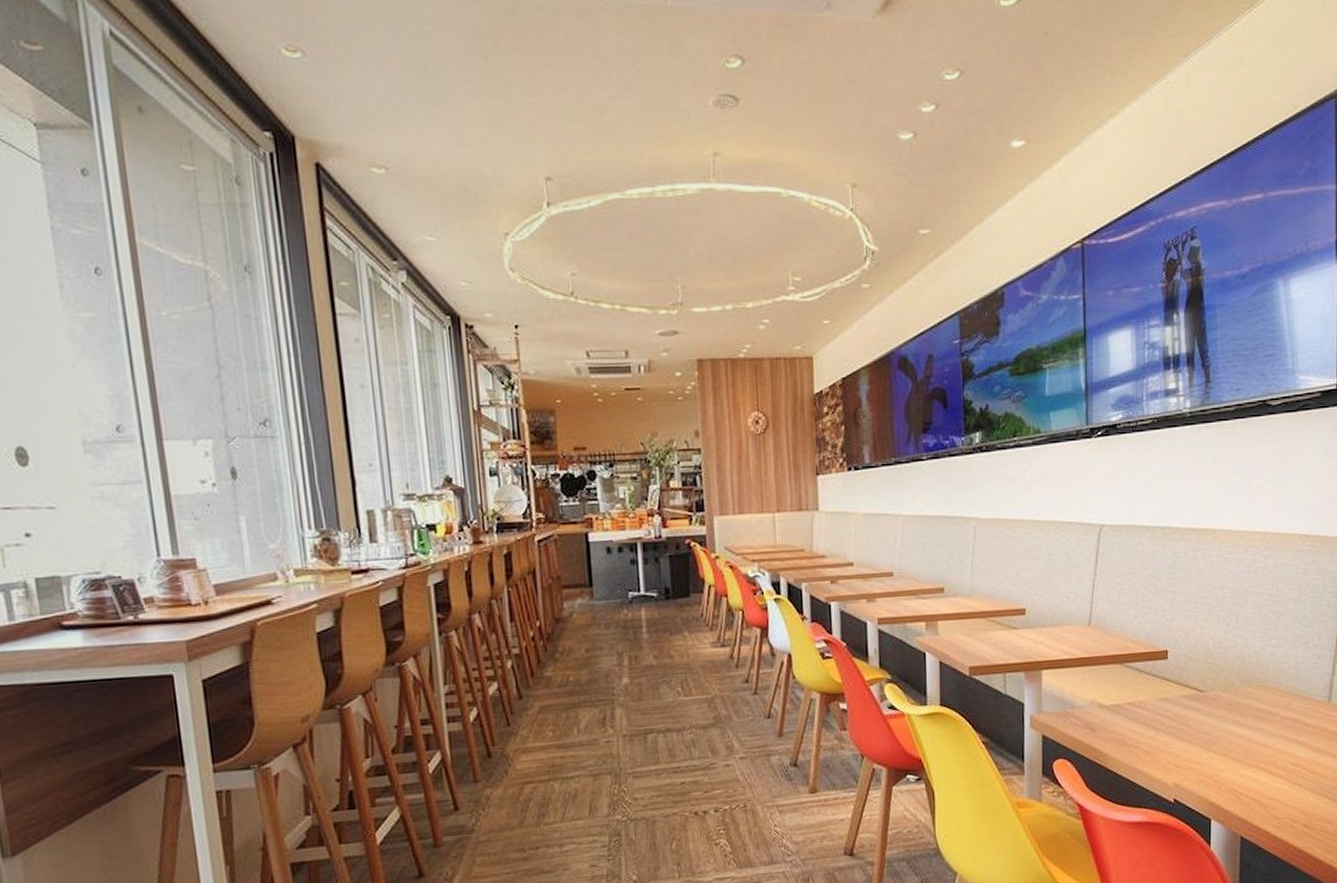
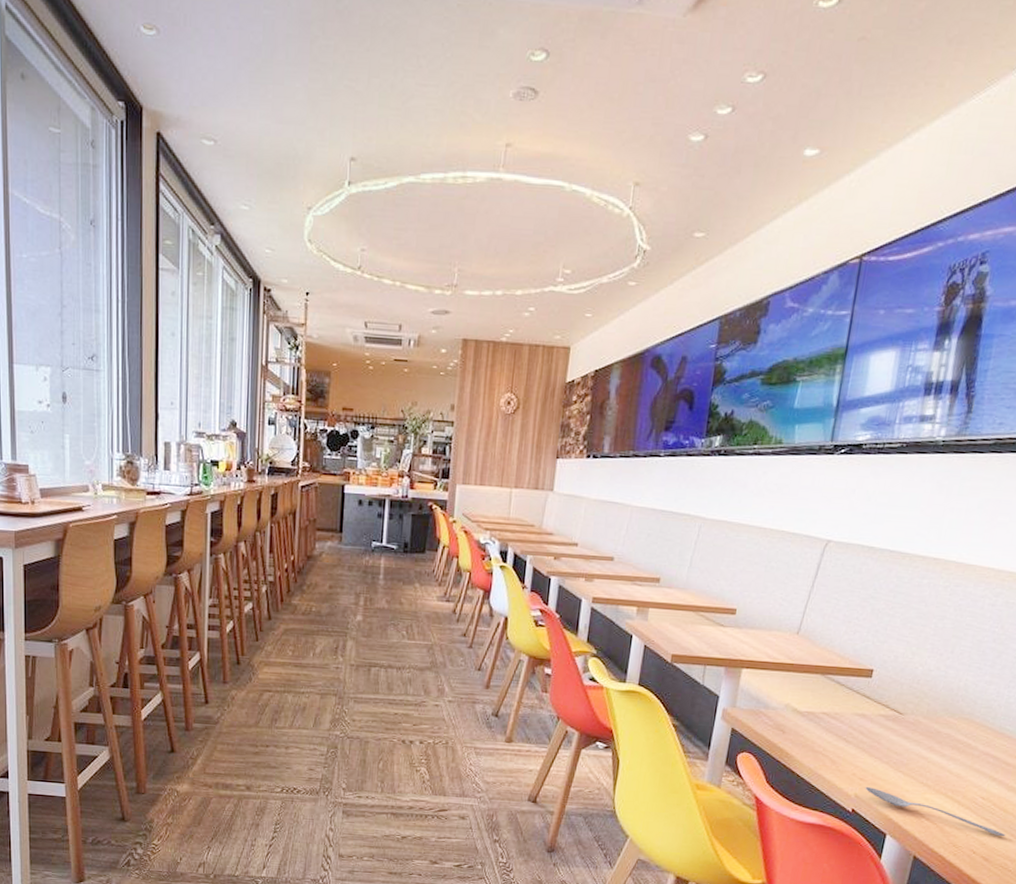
spoon: none [1182,772,1320,801] -> present [865,787,1006,837]

